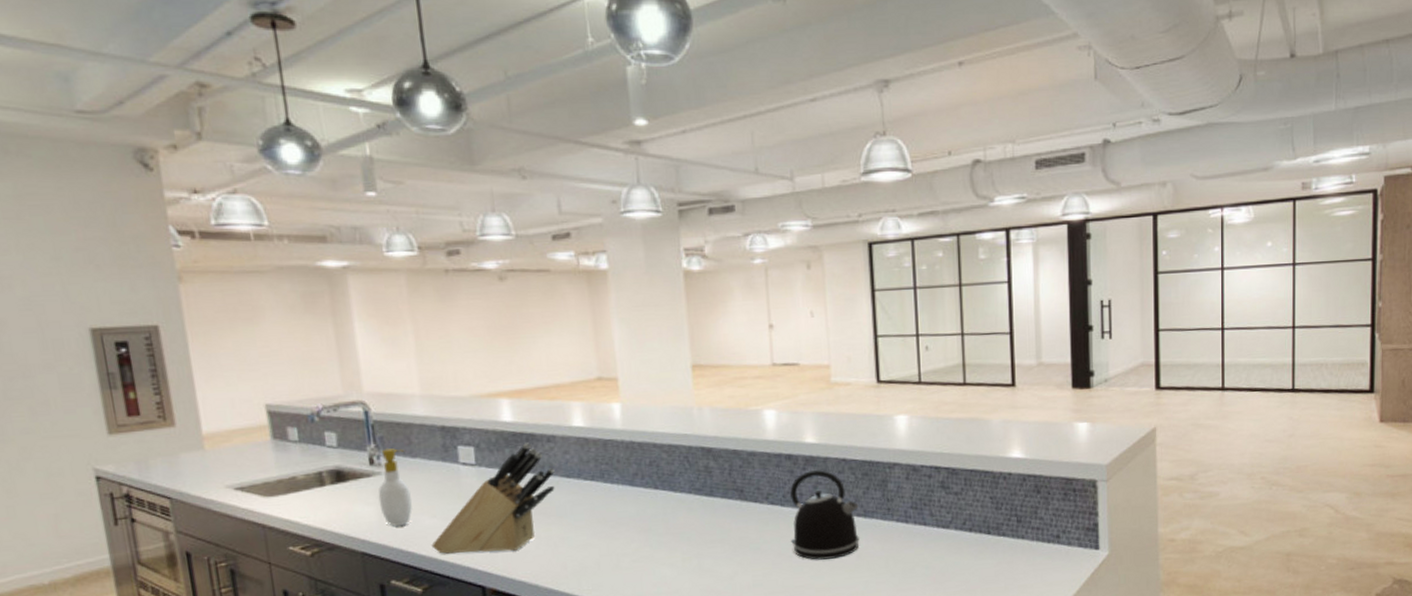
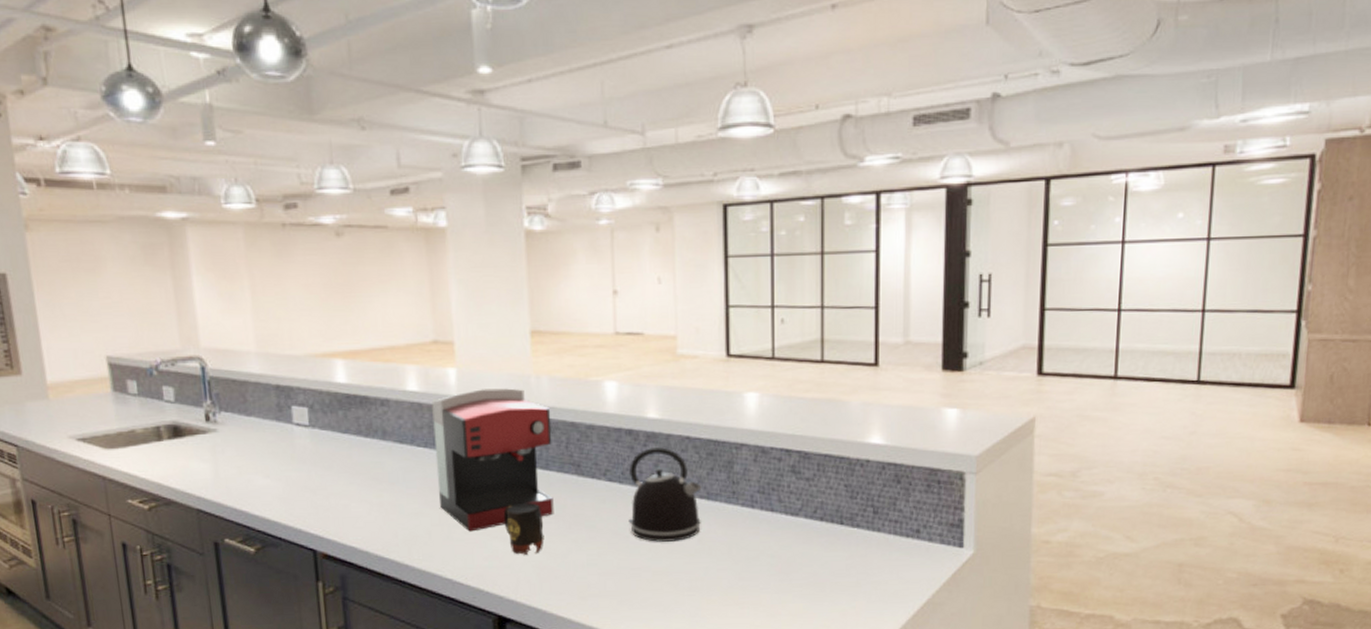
soap bottle: present [378,448,413,527] -> none [213,406,247,486]
knife block: present [431,443,555,554] -> none [264,406,388,517]
coffee maker: none [597,420,720,560] -> present [432,388,554,532]
mug: none [670,529,711,580] -> present [503,503,545,555]

